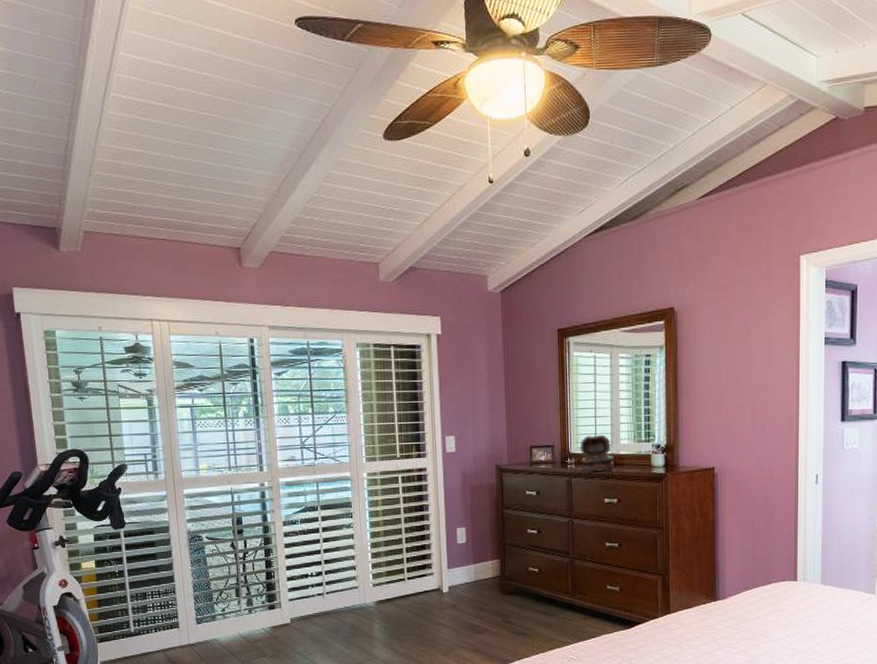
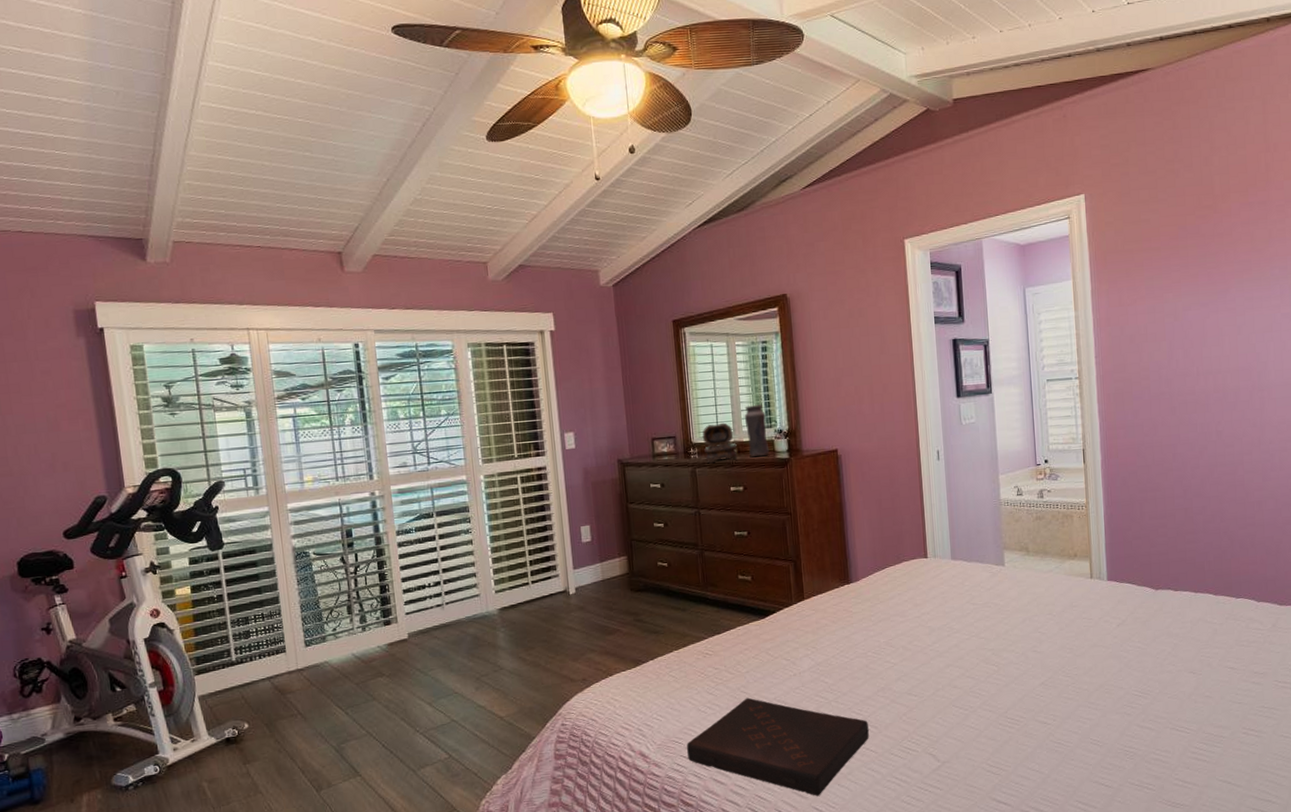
vase: none [623,417,646,471] -> present [744,404,770,458]

